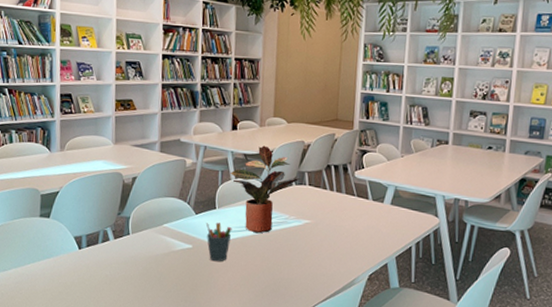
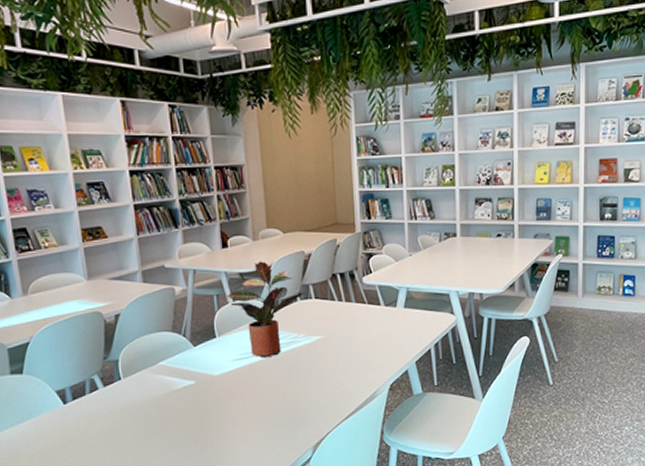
pen holder: present [205,222,232,262] -> none [206,352,237,395]

